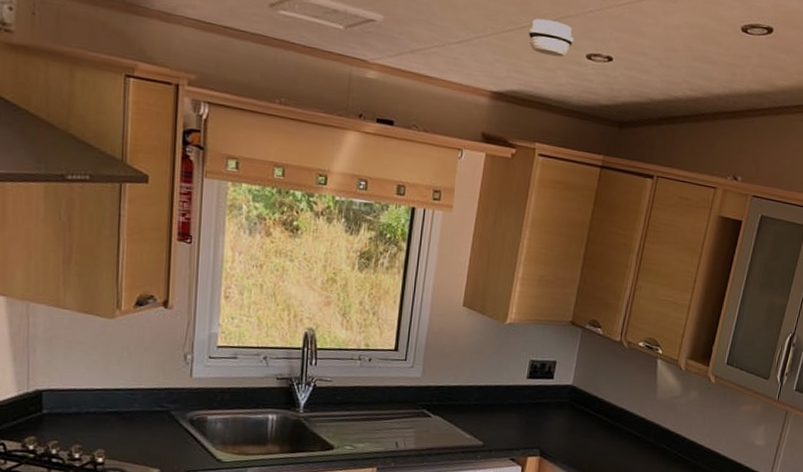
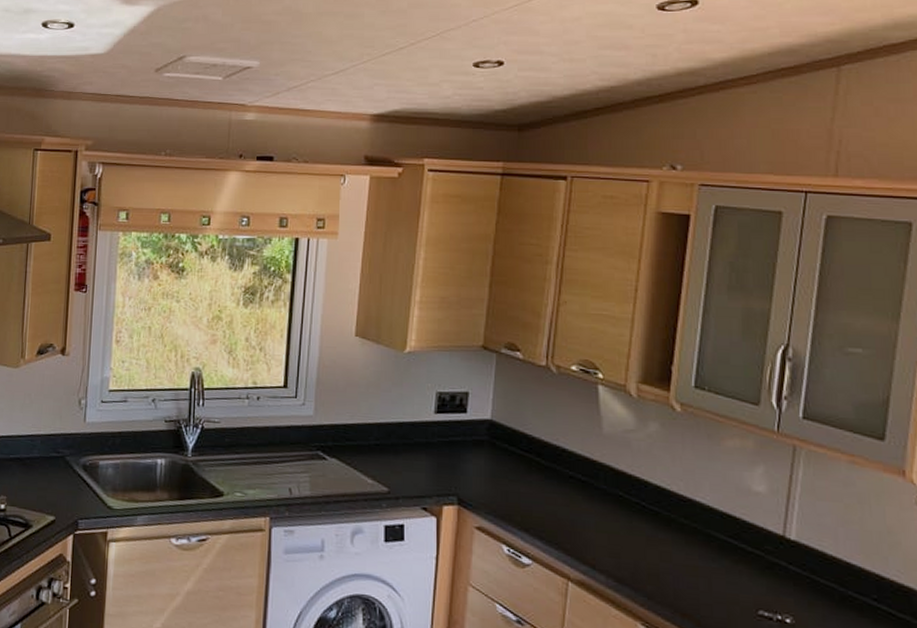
smoke detector: present [528,18,574,58] -> none [407,36,457,71]

